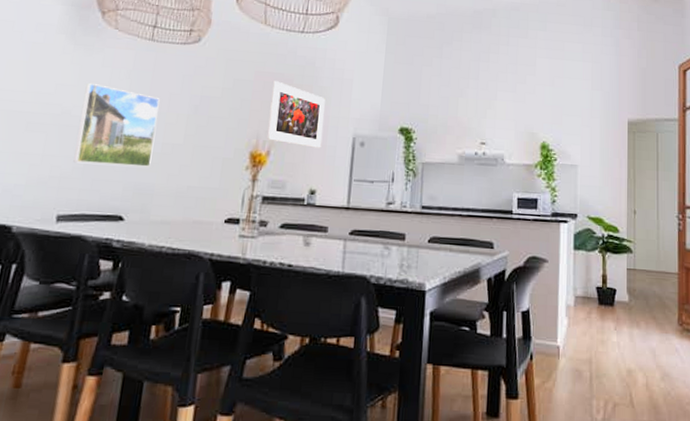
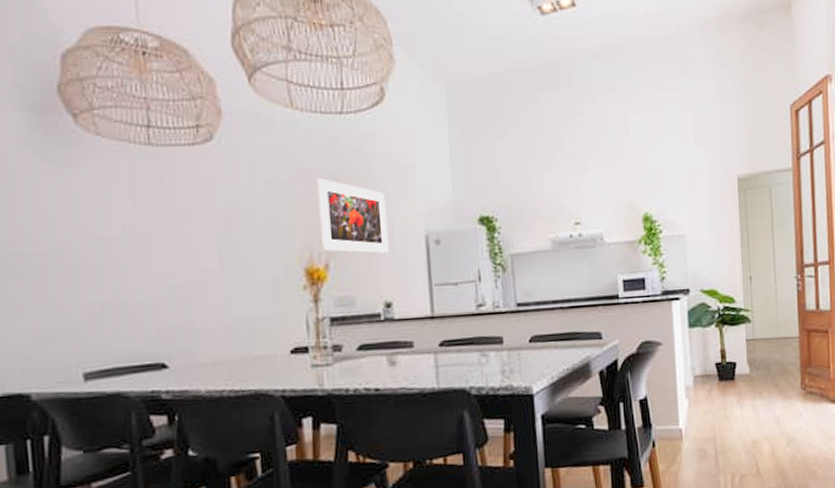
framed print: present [73,82,160,167] -> none [77,208,185,309]

